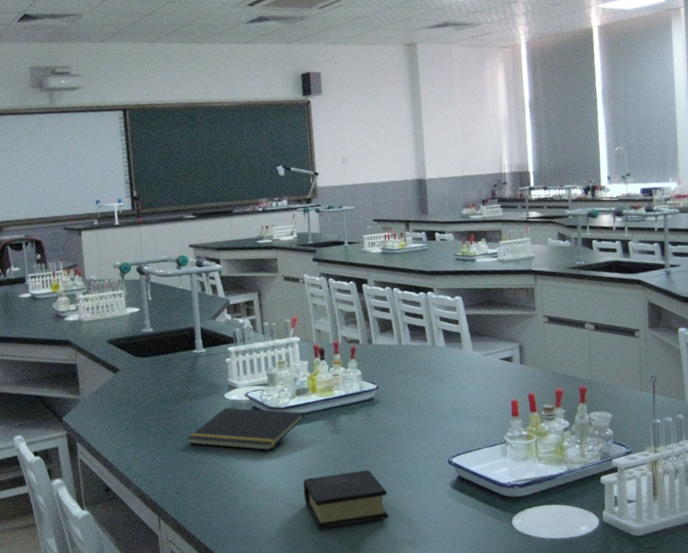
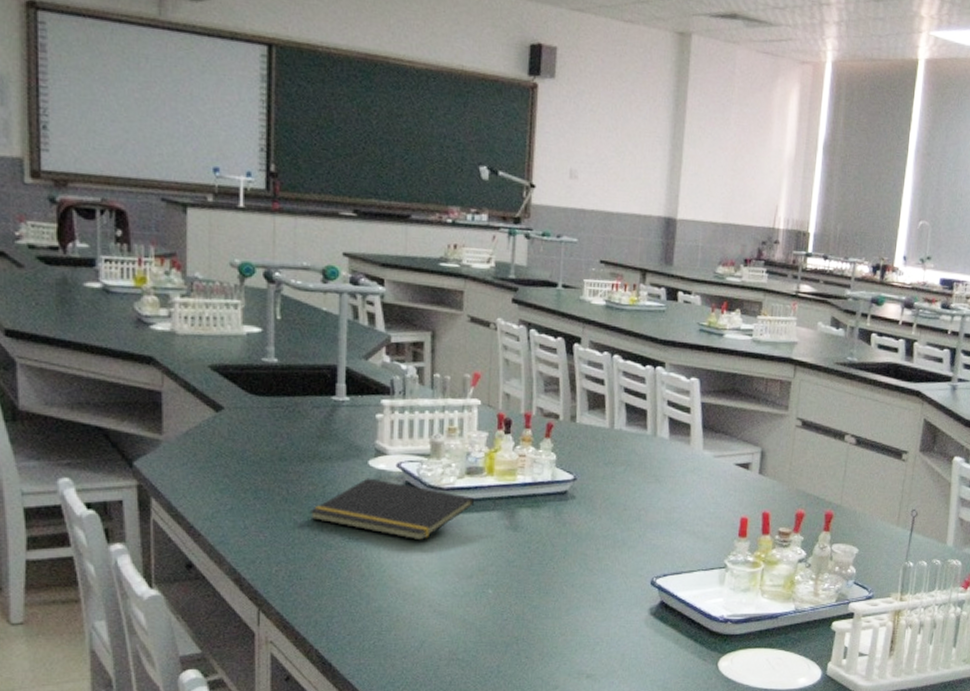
book: present [303,469,389,530] -> none [459,580,569,648]

